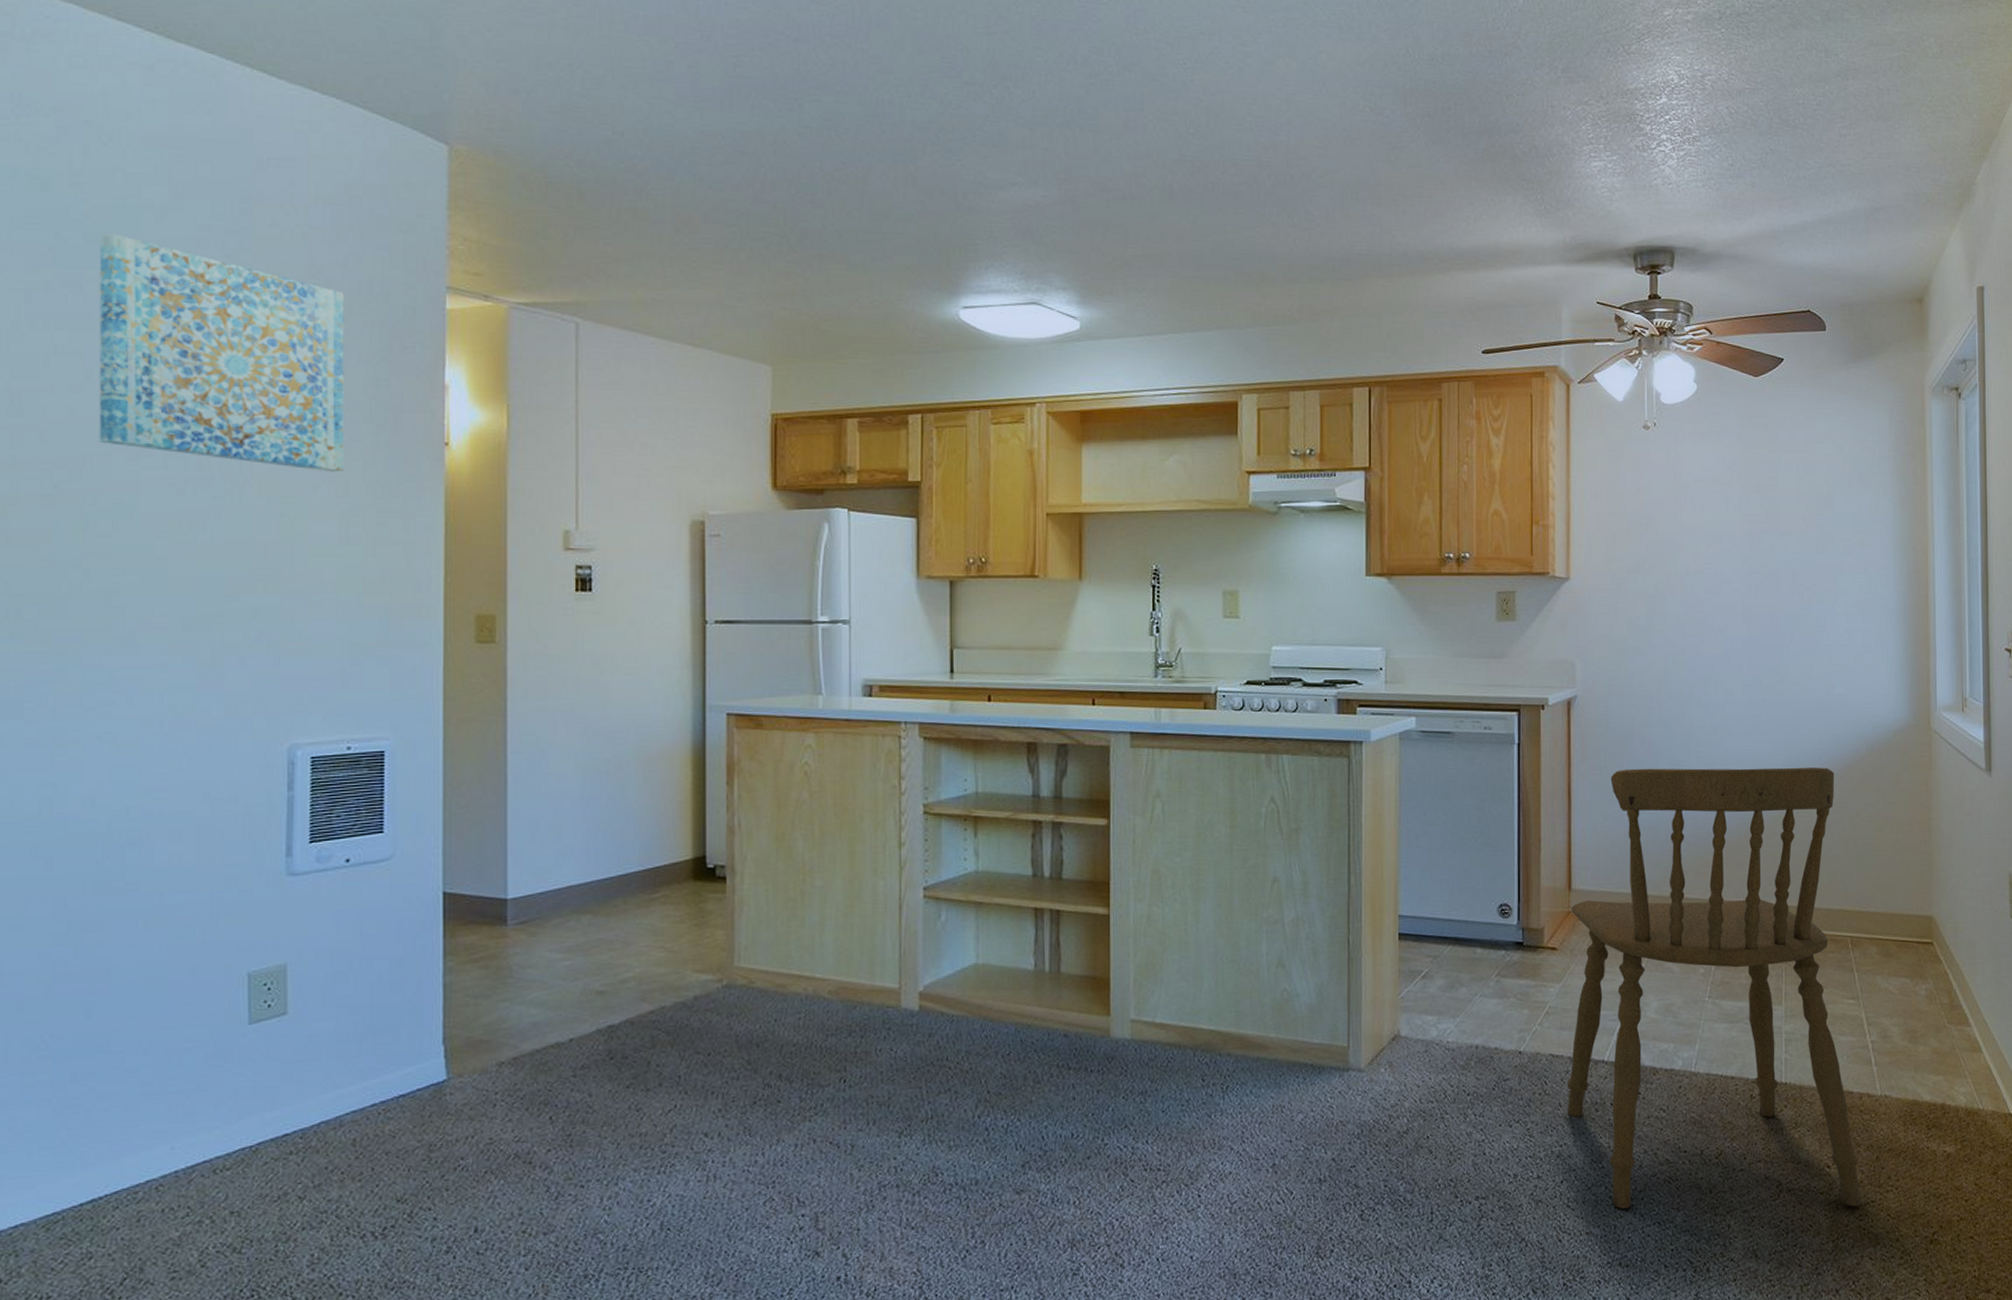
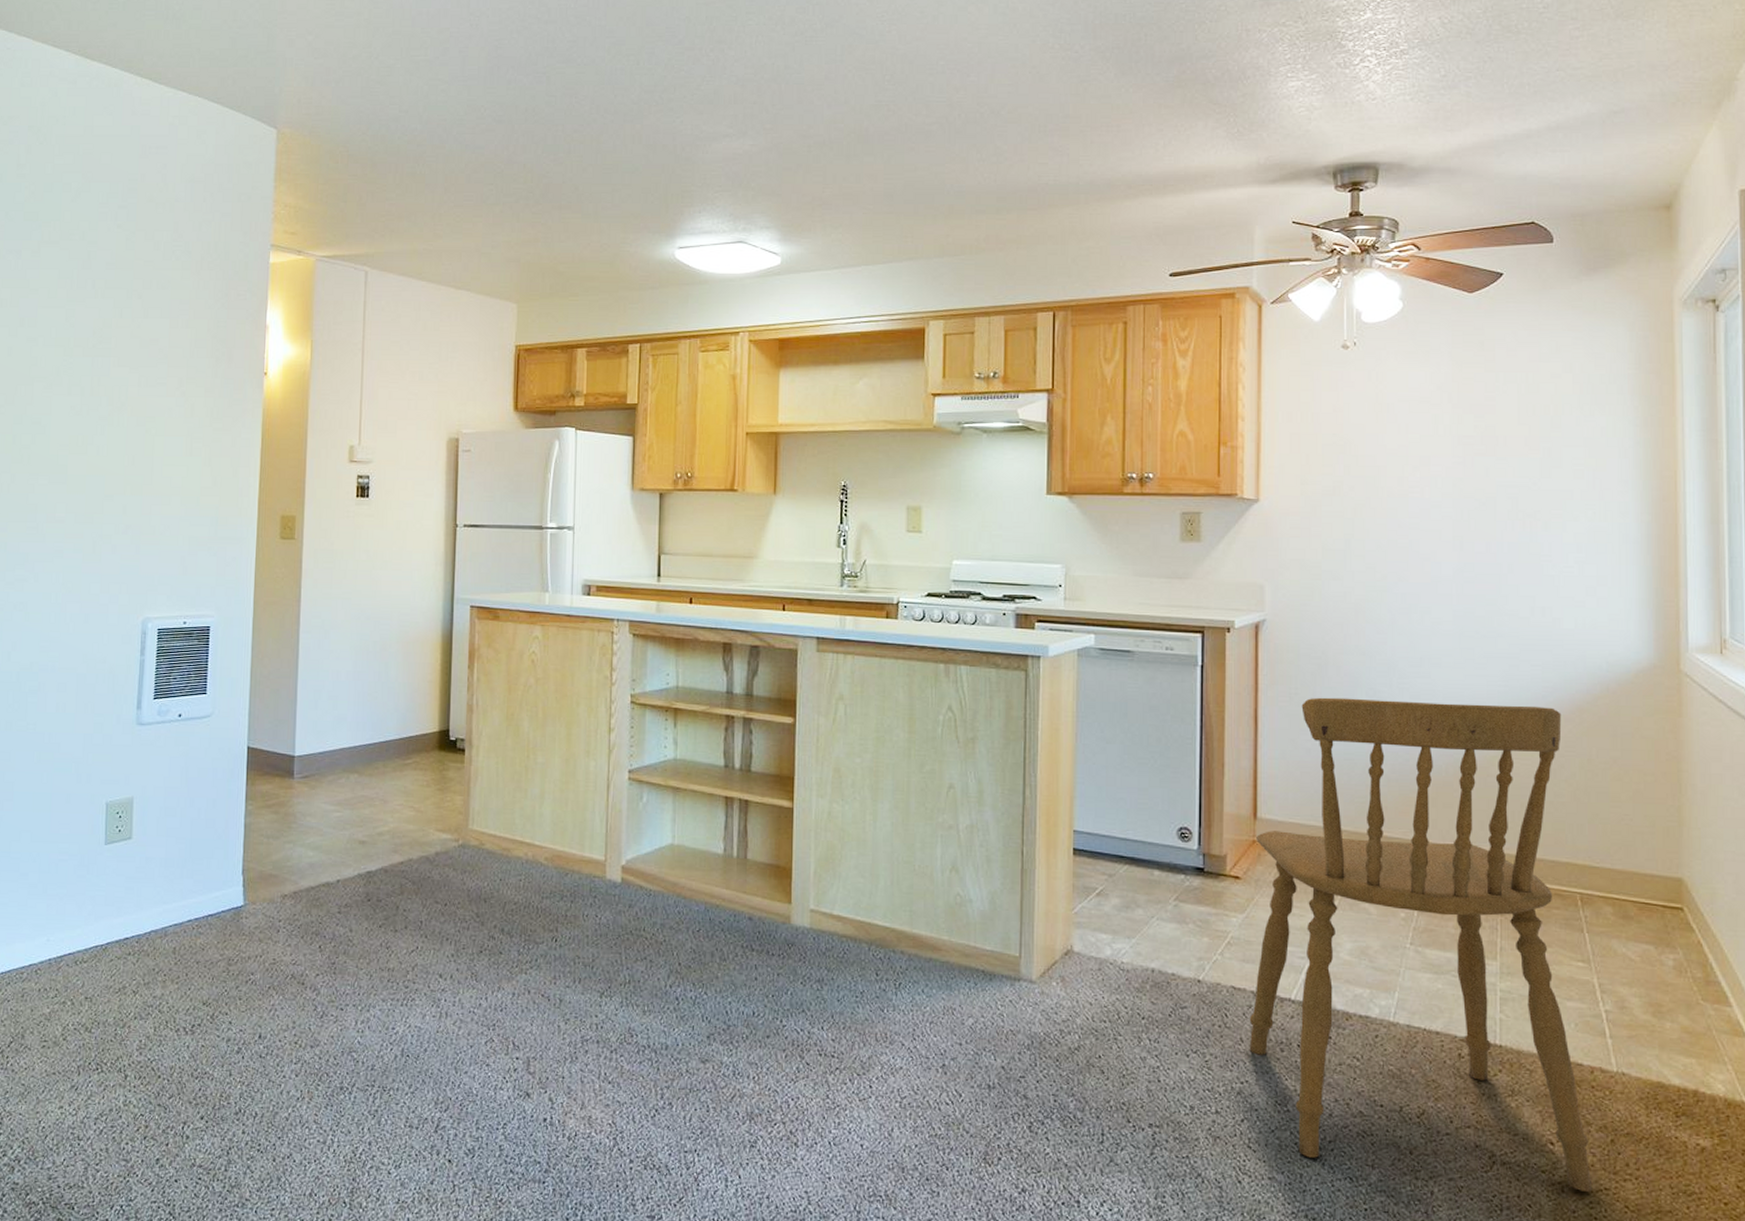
wall art: present [99,233,344,472] -> none [26,212,197,397]

